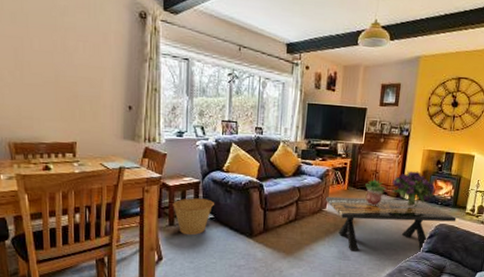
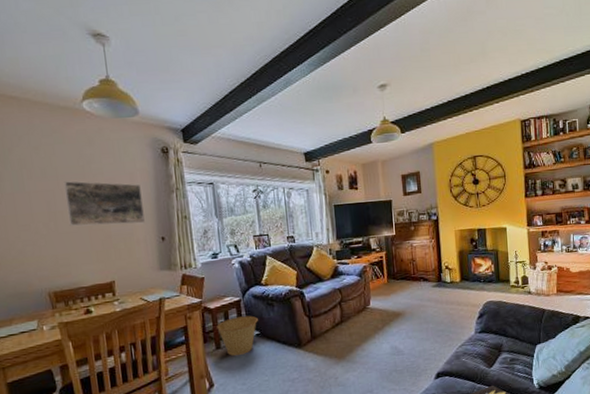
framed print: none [33,30,113,89] -> present [63,181,145,226]
coffee table: present [326,196,457,251] -> none [368,281,503,345]
potted plant: present [364,178,387,206] -> none [405,266,427,295]
bouquet: present [392,170,437,208] -> none [431,252,476,290]

